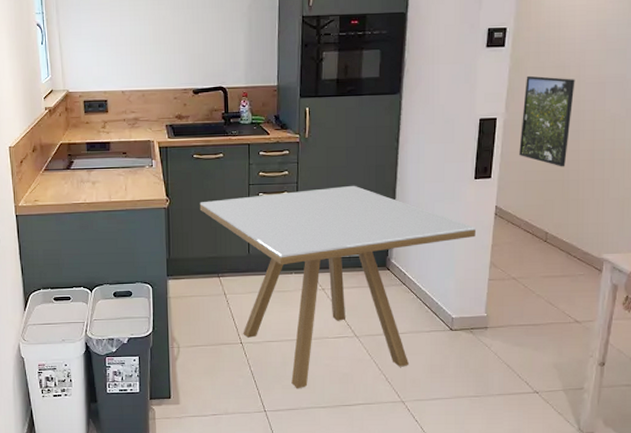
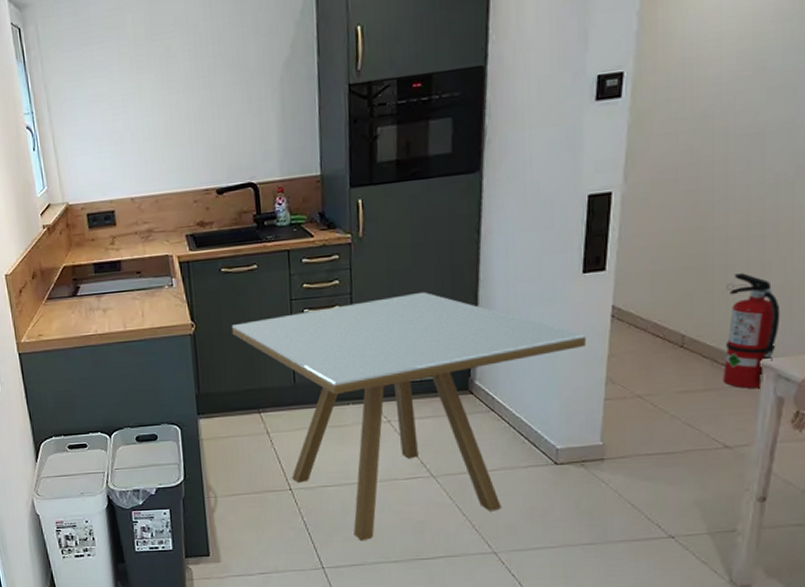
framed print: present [519,75,575,167] -> none [644,131,722,250]
fire extinguisher: none [575,187,615,276] -> present [723,273,781,388]

